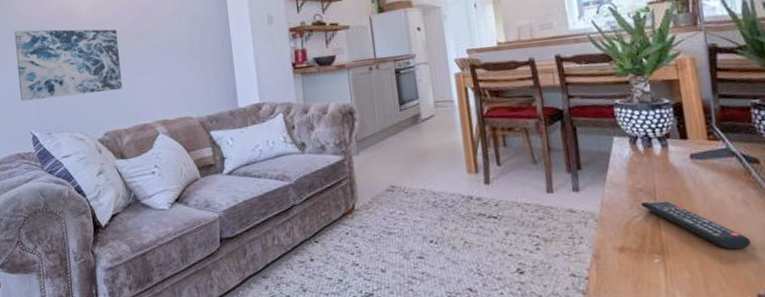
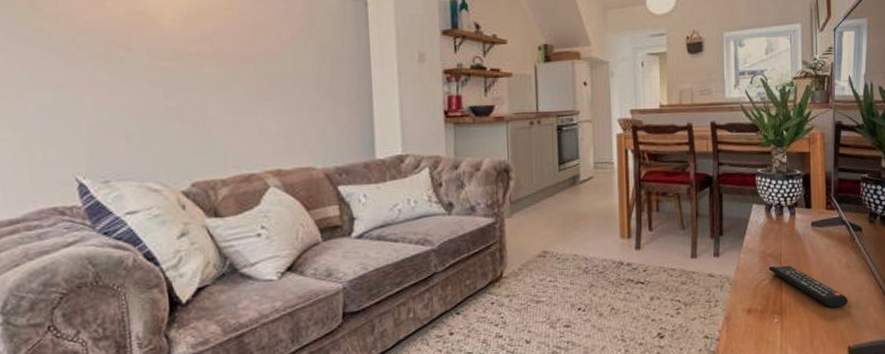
wall art: present [14,29,123,101] -> none [54,36,221,136]

